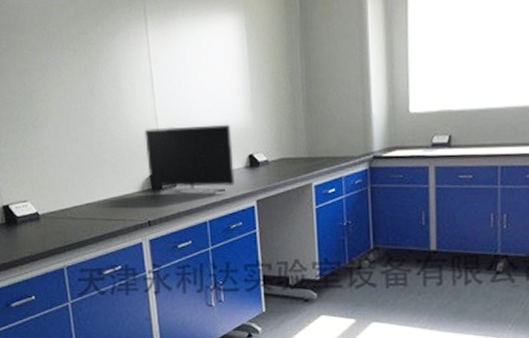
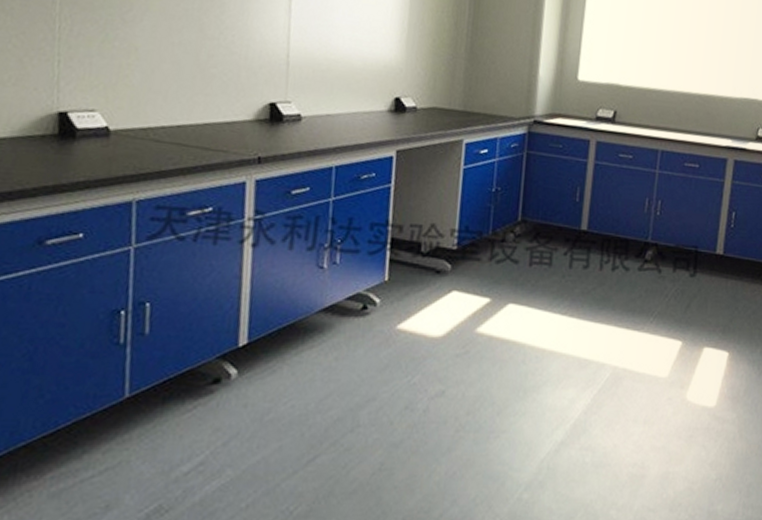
monitor: present [144,124,235,195] -> none [267,48,378,136]

